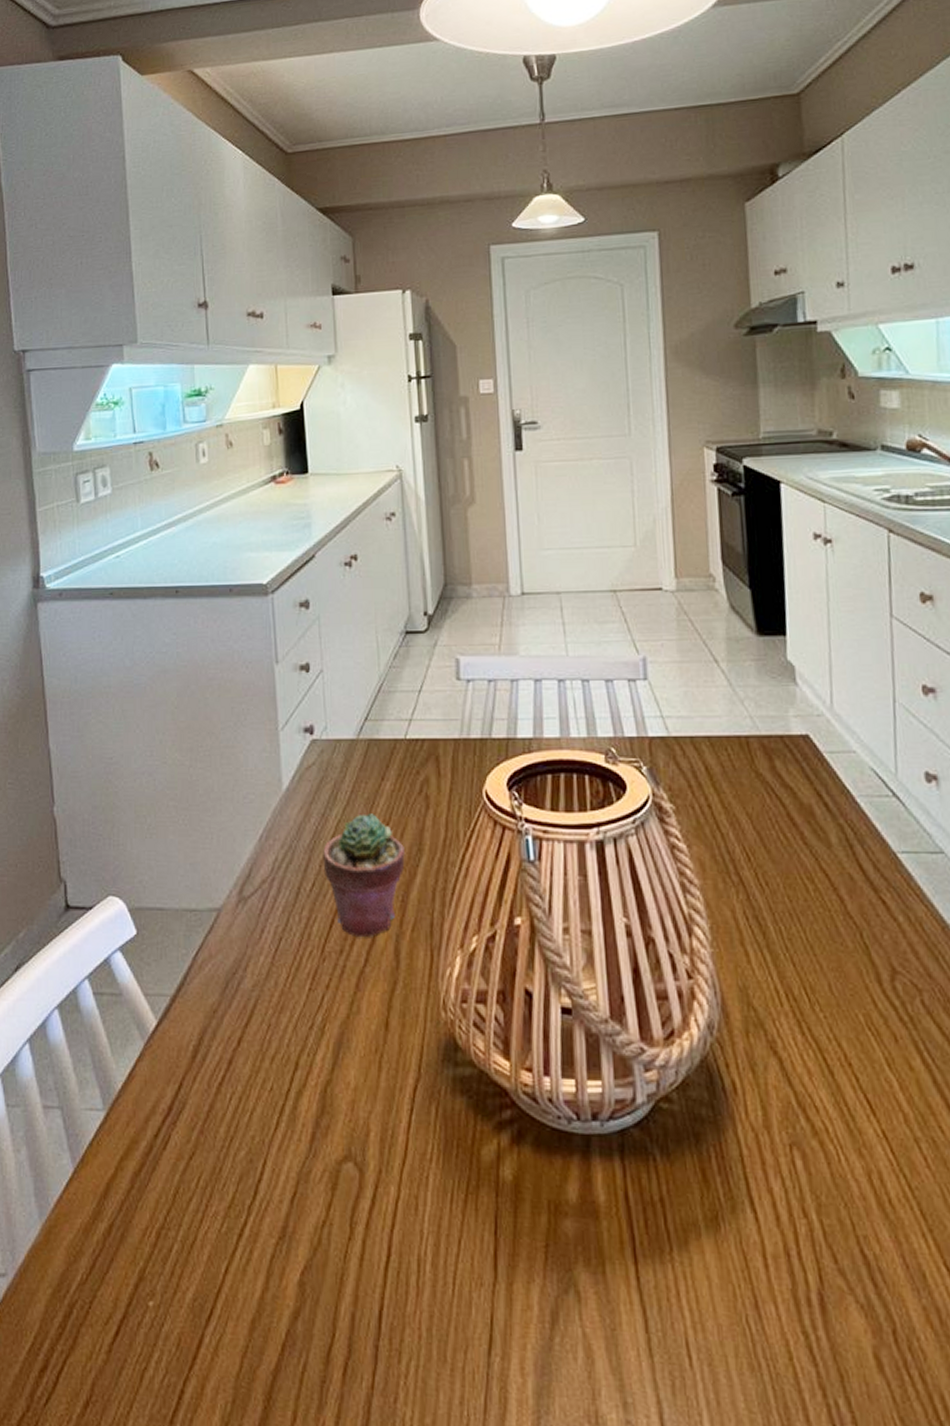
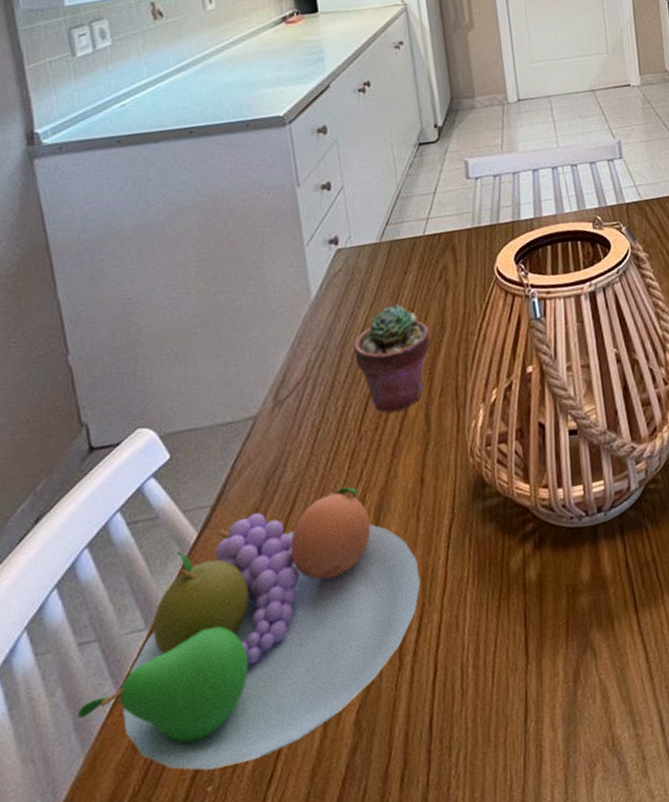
fruit bowl: none [38,1010,378,1288] -> present [77,487,421,771]

